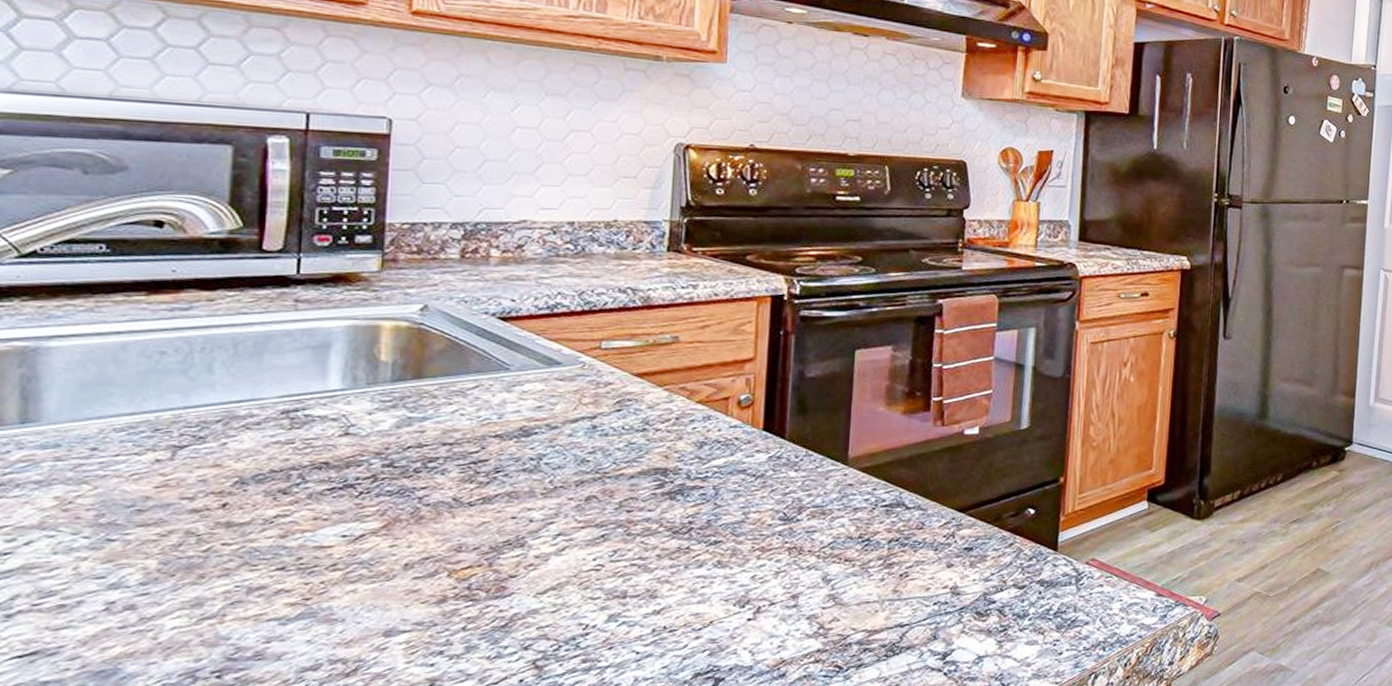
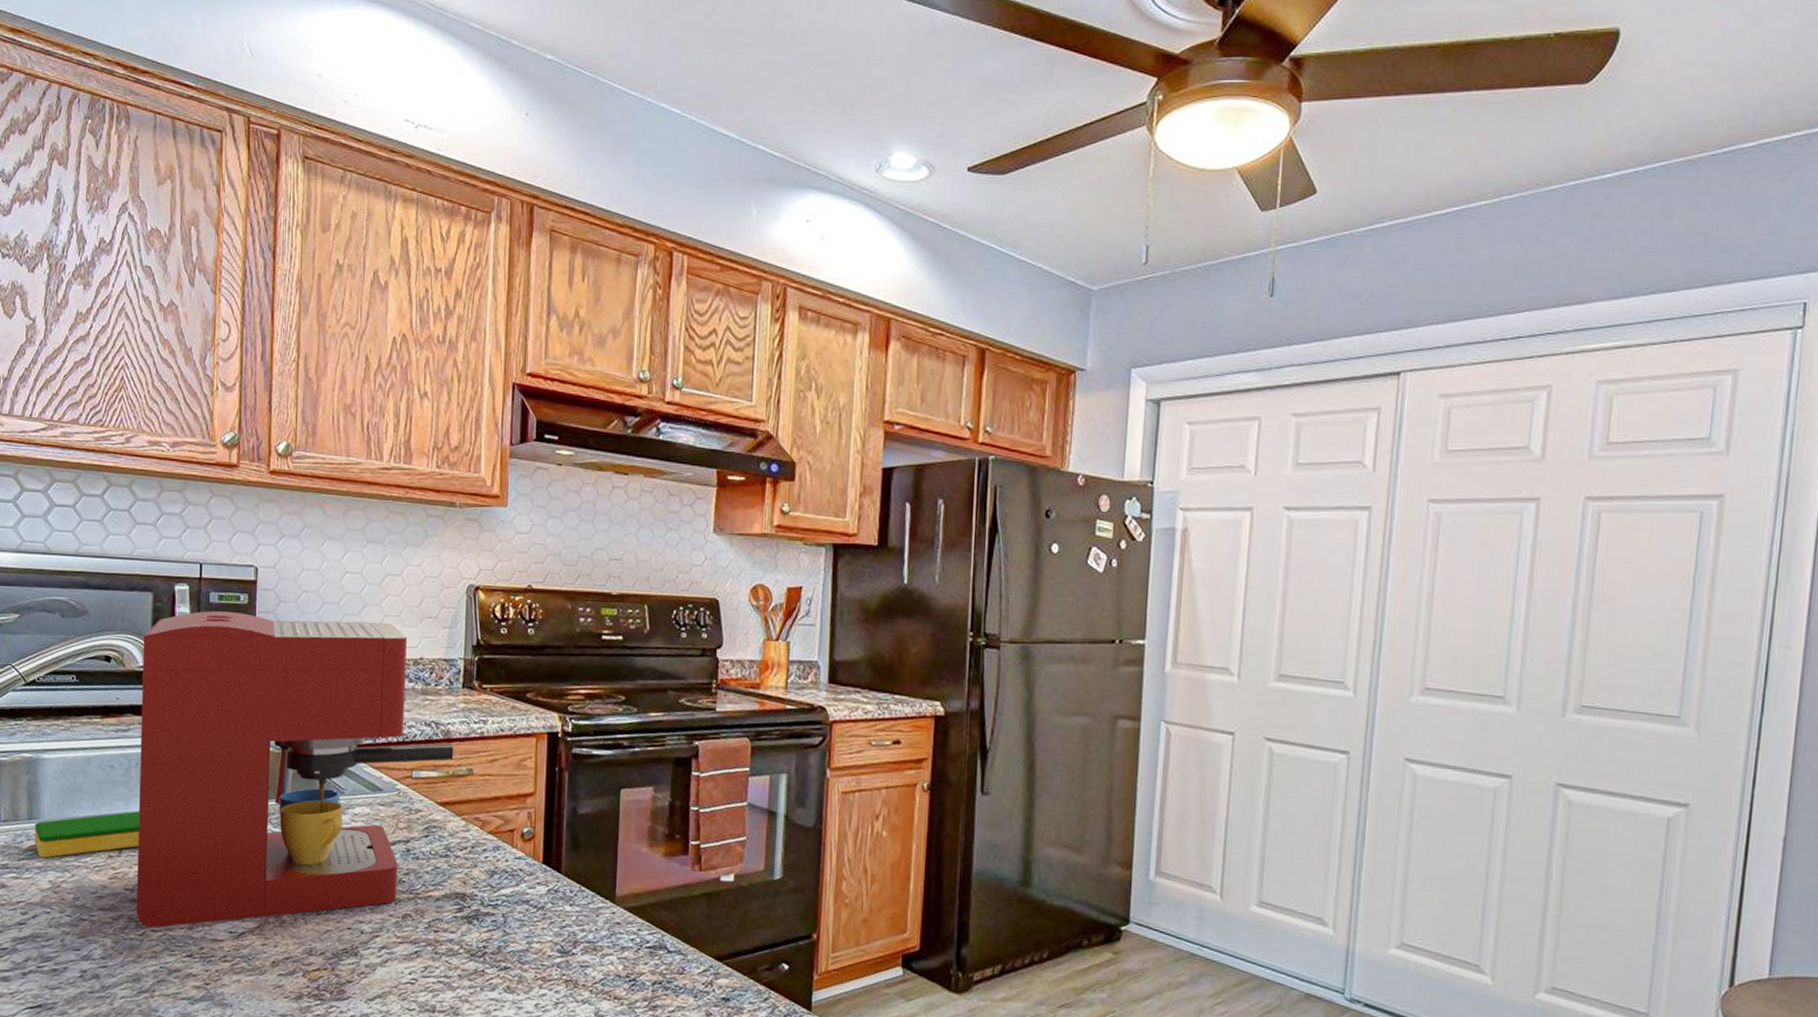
dish sponge: none [29,404,206,470] -> present [34,811,139,858]
coffee maker: none [197,167,656,542] -> present [136,610,454,929]

